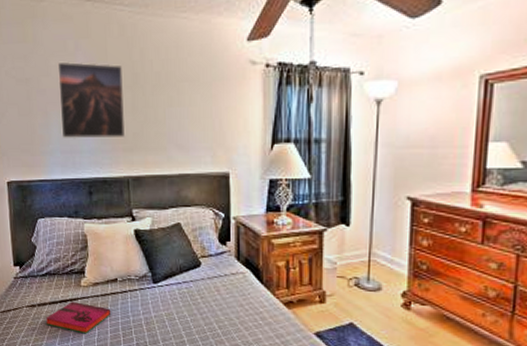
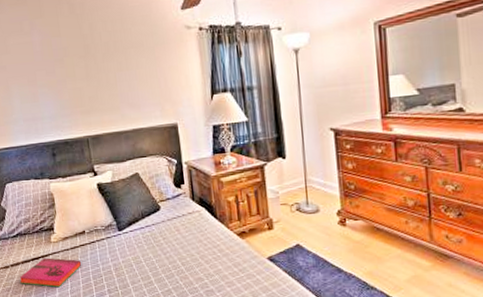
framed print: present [57,61,125,139] -> none [15,38,81,108]

